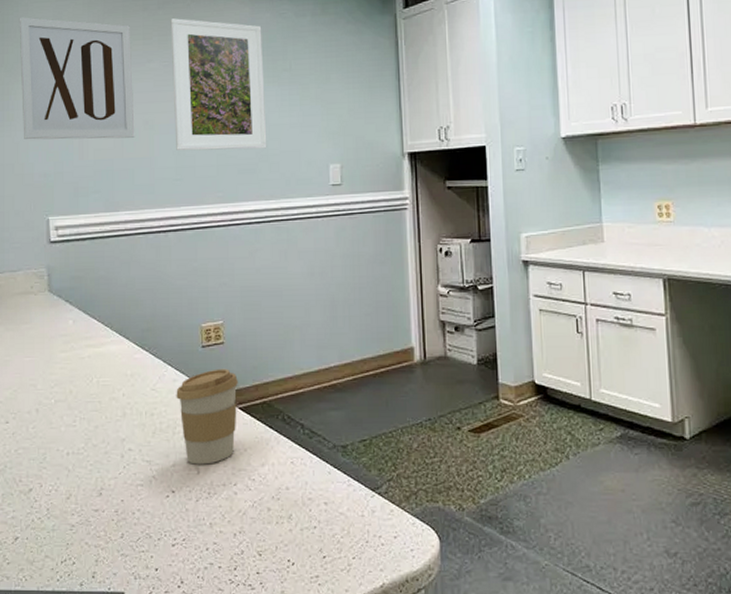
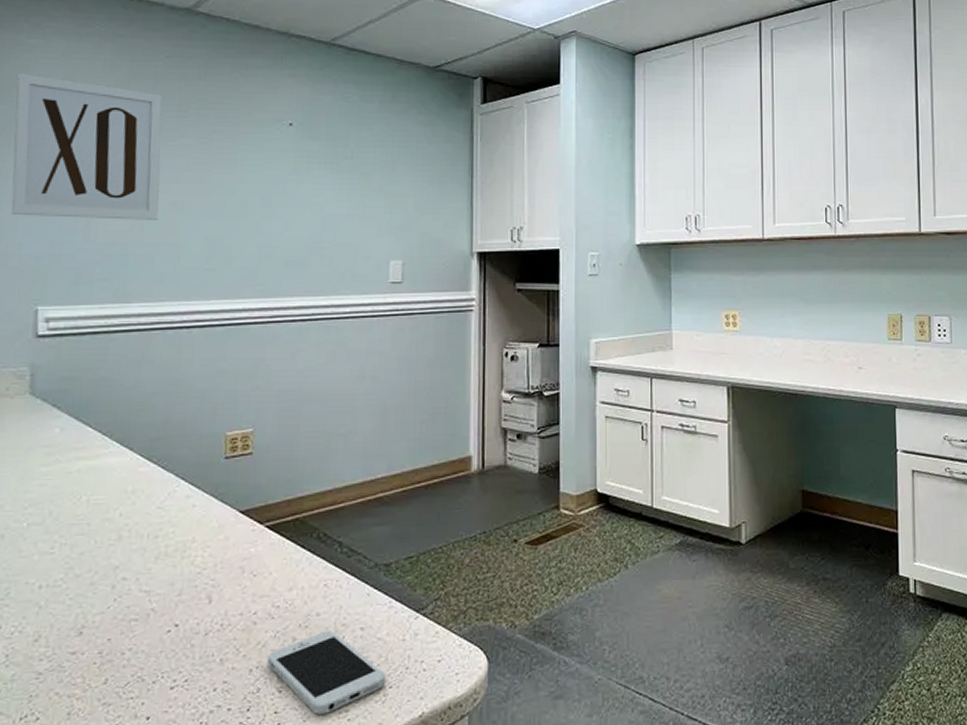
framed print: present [170,18,267,151] -> none [209,91,322,240]
coffee cup: present [176,368,238,465] -> none [188,482,267,593]
smartphone: none [247,503,350,578] -> present [267,630,387,714]

